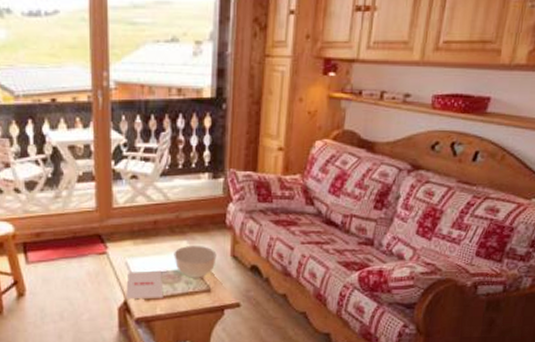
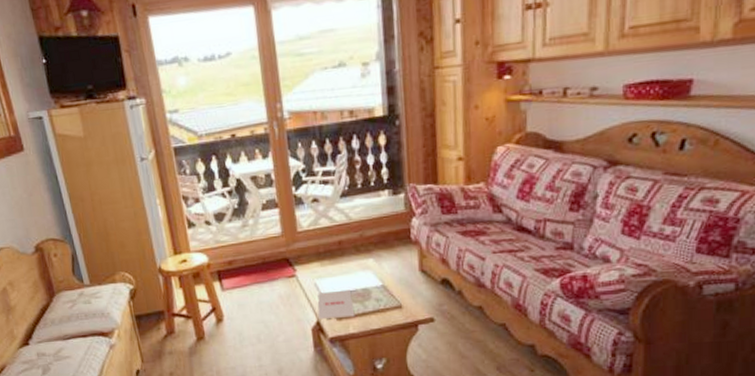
bowl: present [174,246,217,279] -> none [361,262,405,296]

